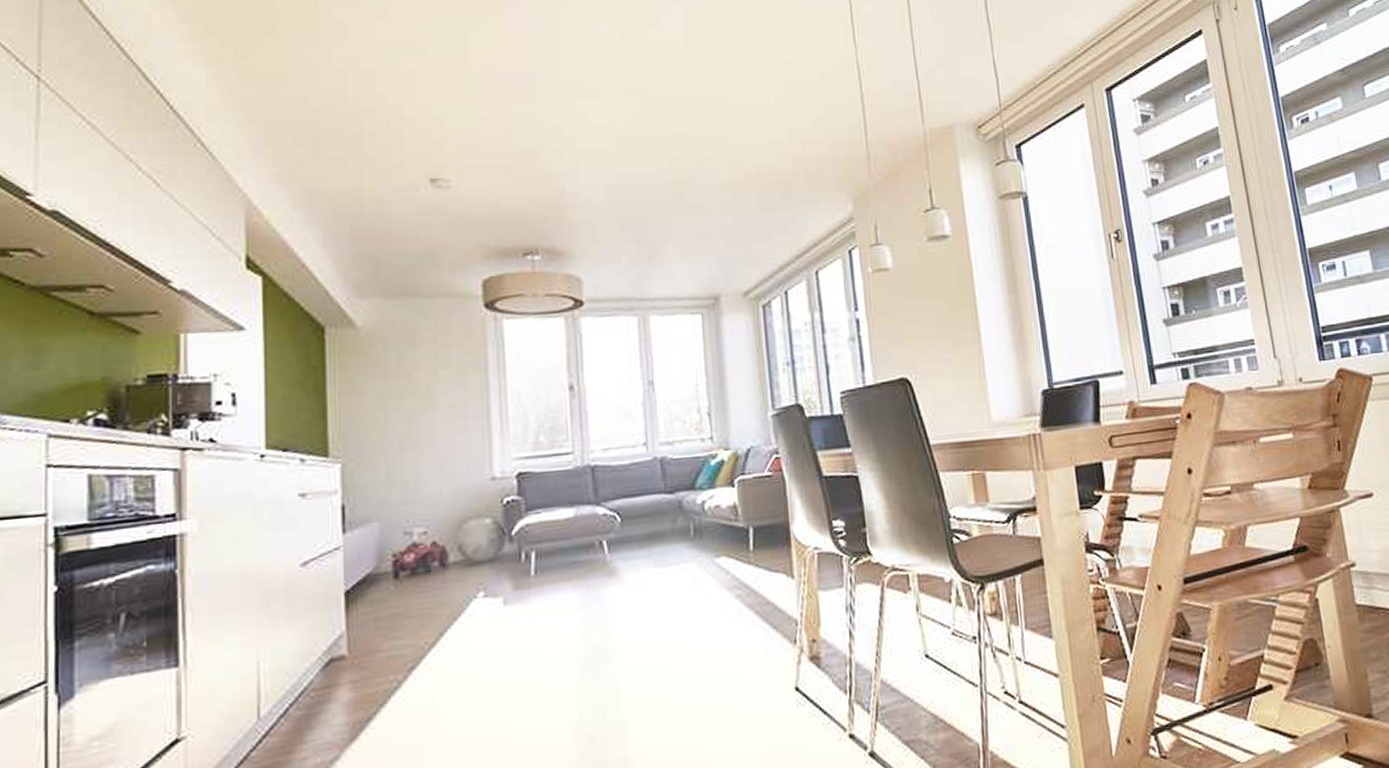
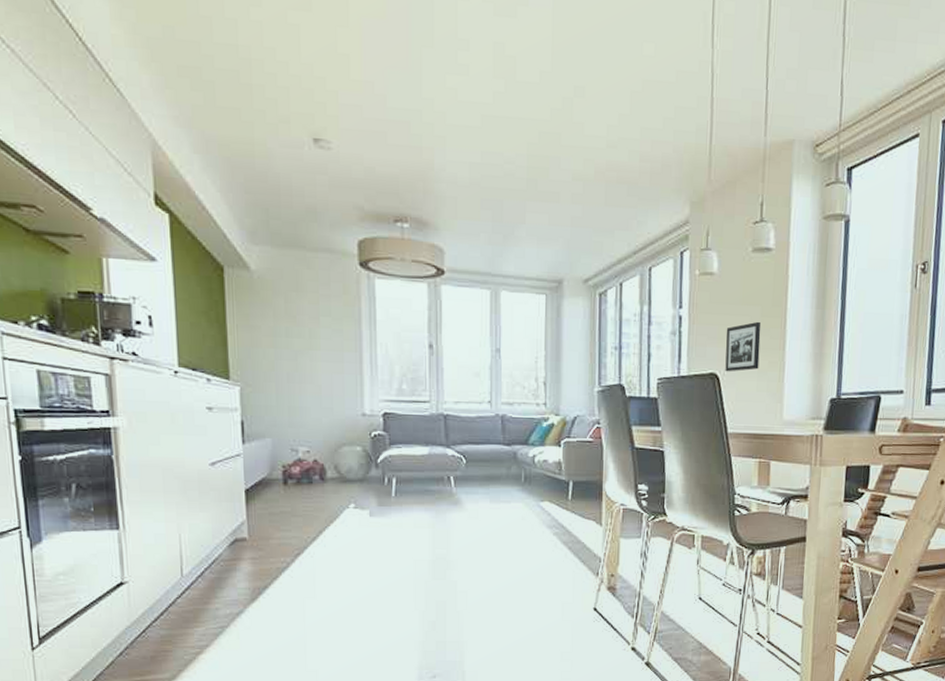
picture frame: none [911,314,955,375] -> present [725,321,761,372]

